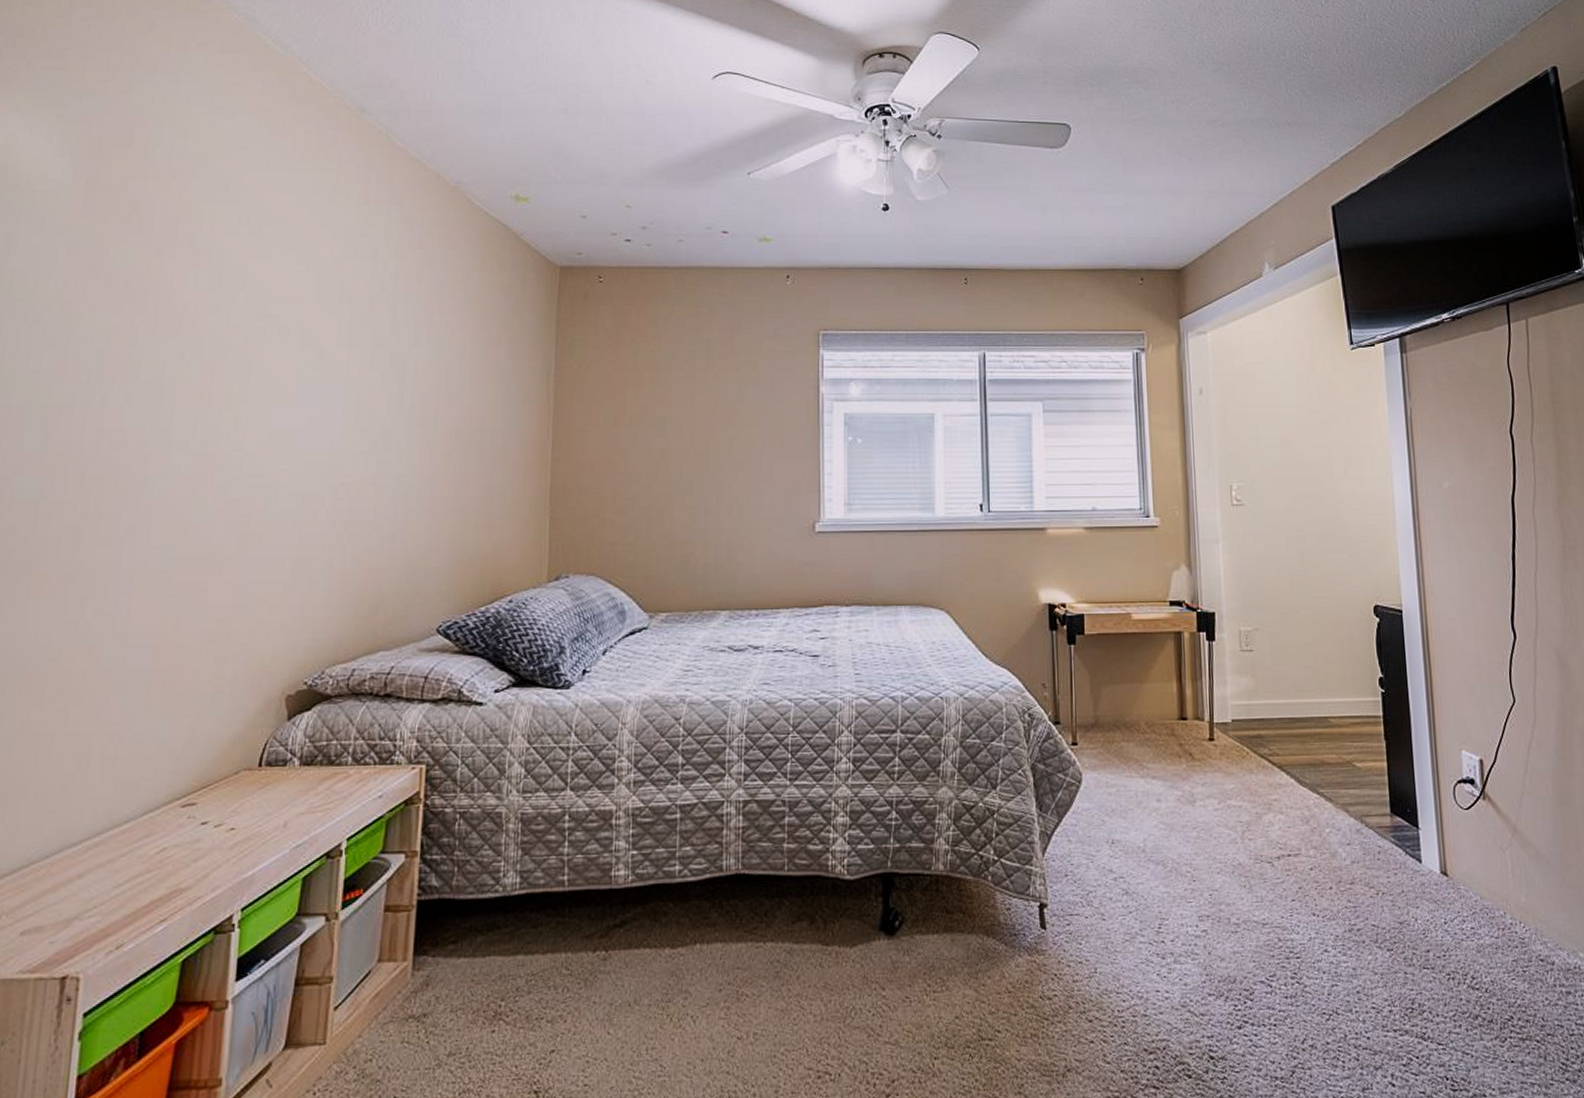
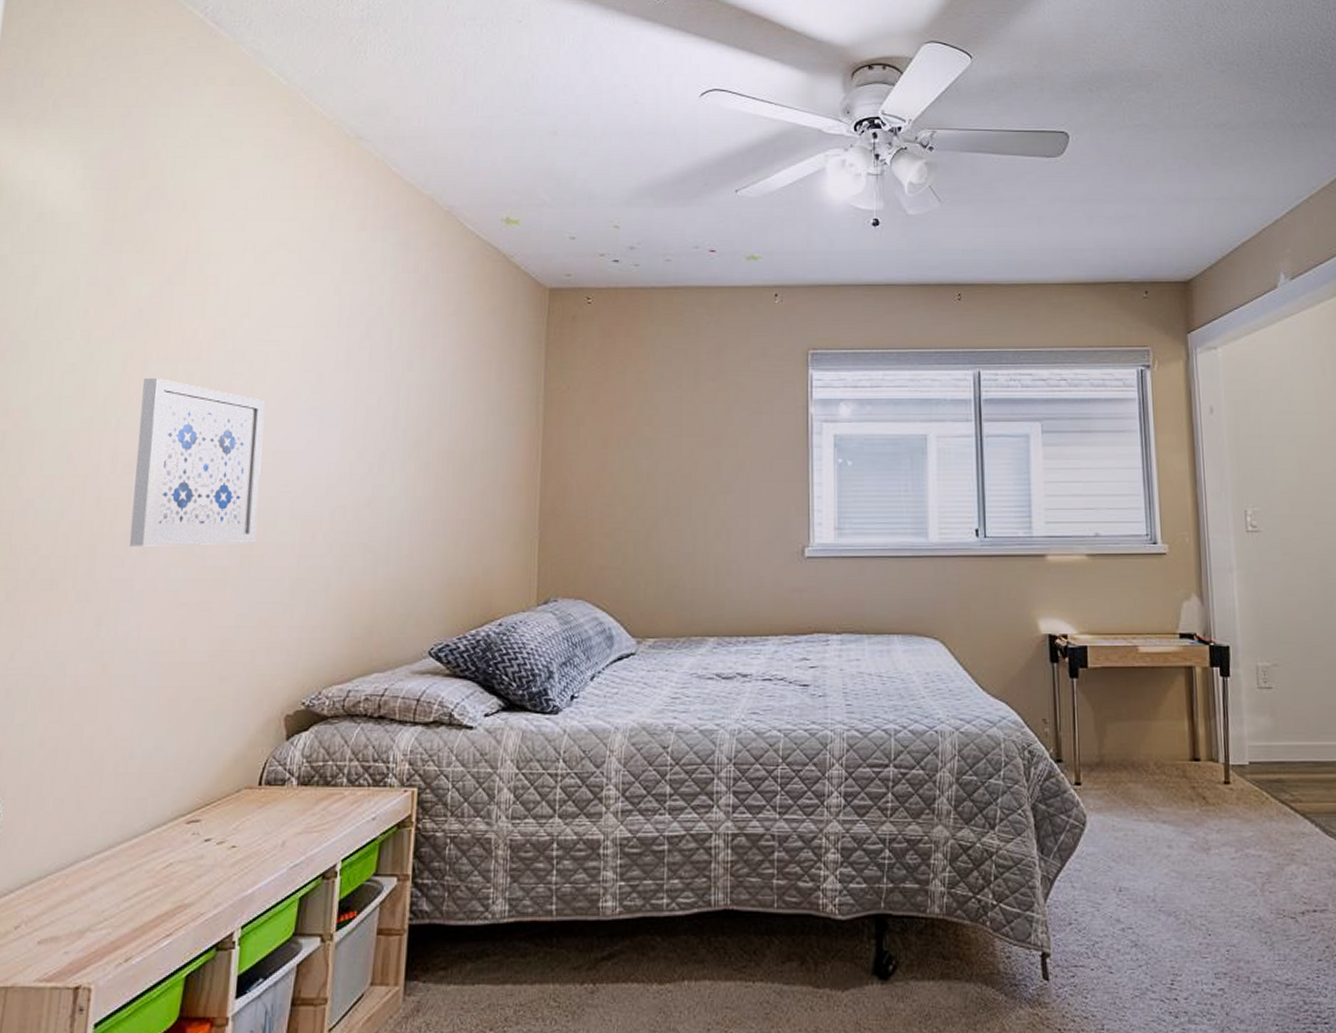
wall art: none [116,352,262,526] -> present [129,377,265,547]

